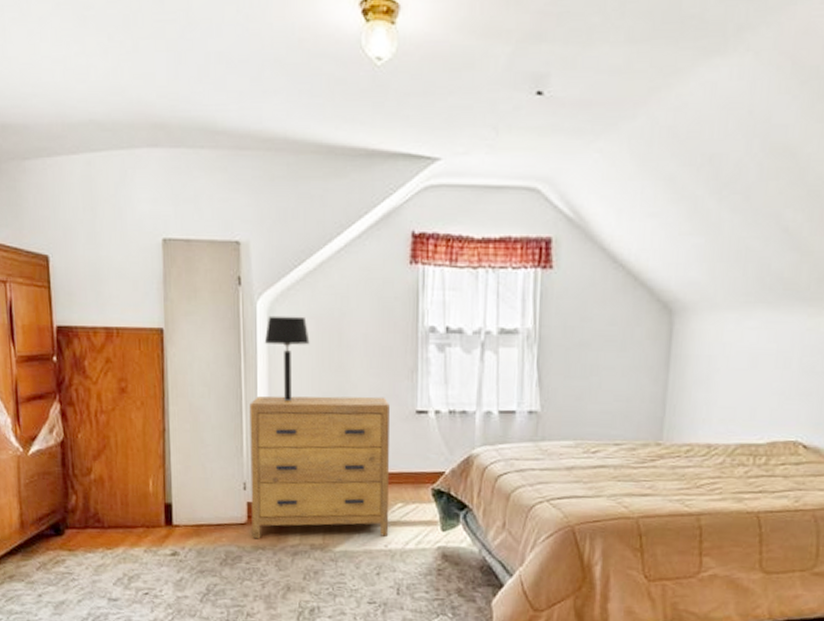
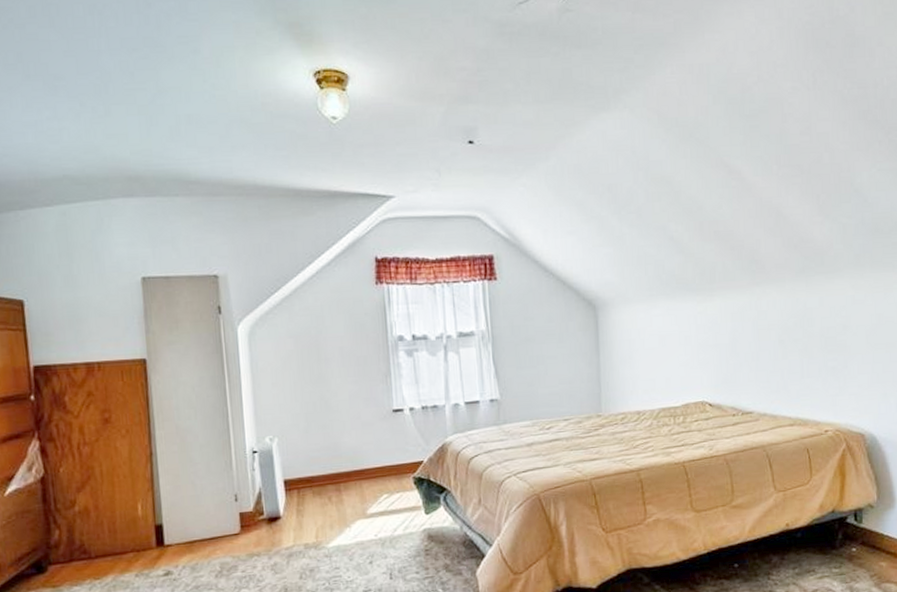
dresser: present [249,395,390,539] -> none [236,401,378,547]
table lamp: present [264,315,310,402] -> none [246,336,290,415]

